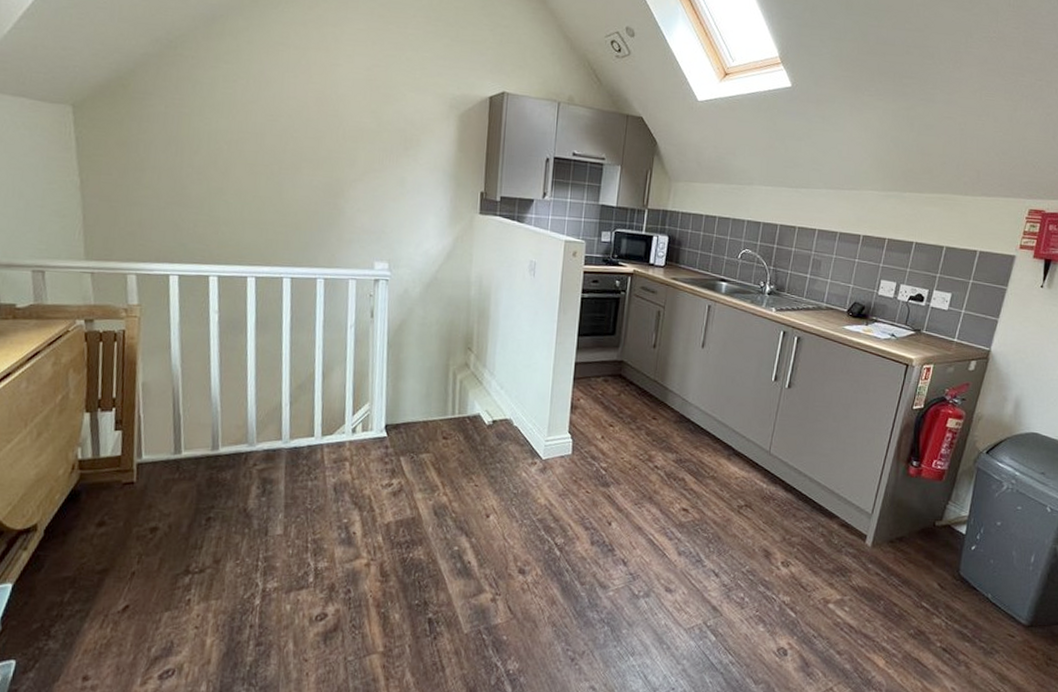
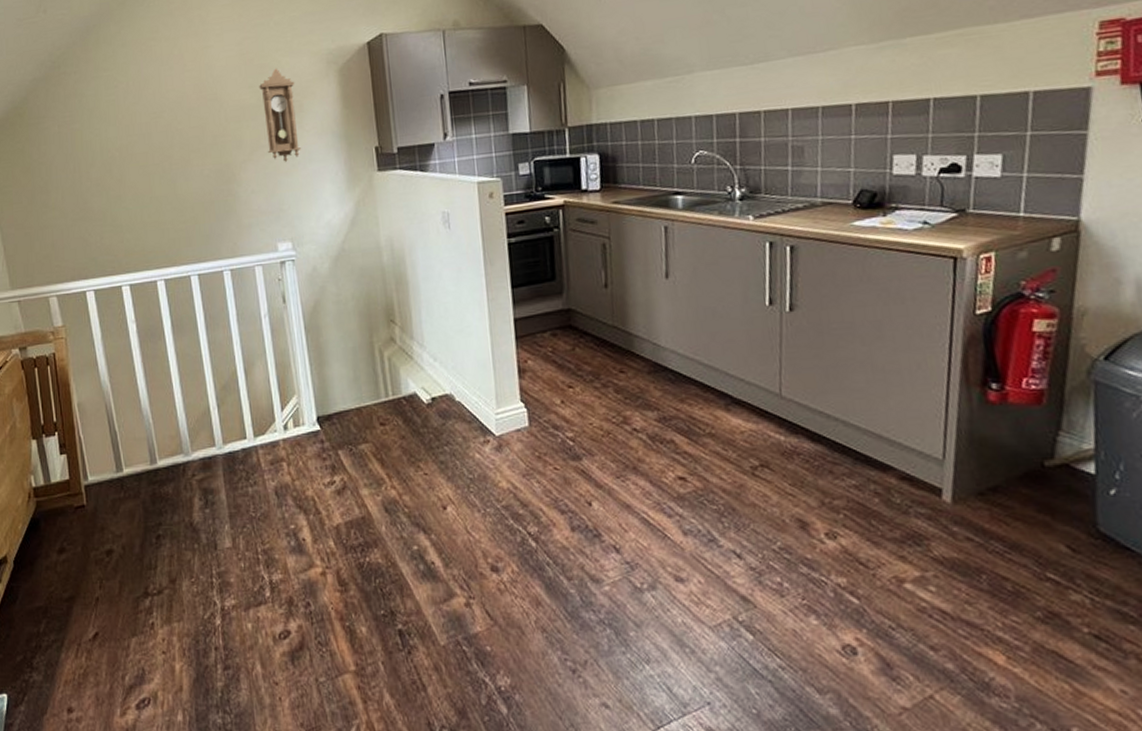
pendulum clock: none [379,100,417,189] -> present [259,68,302,162]

